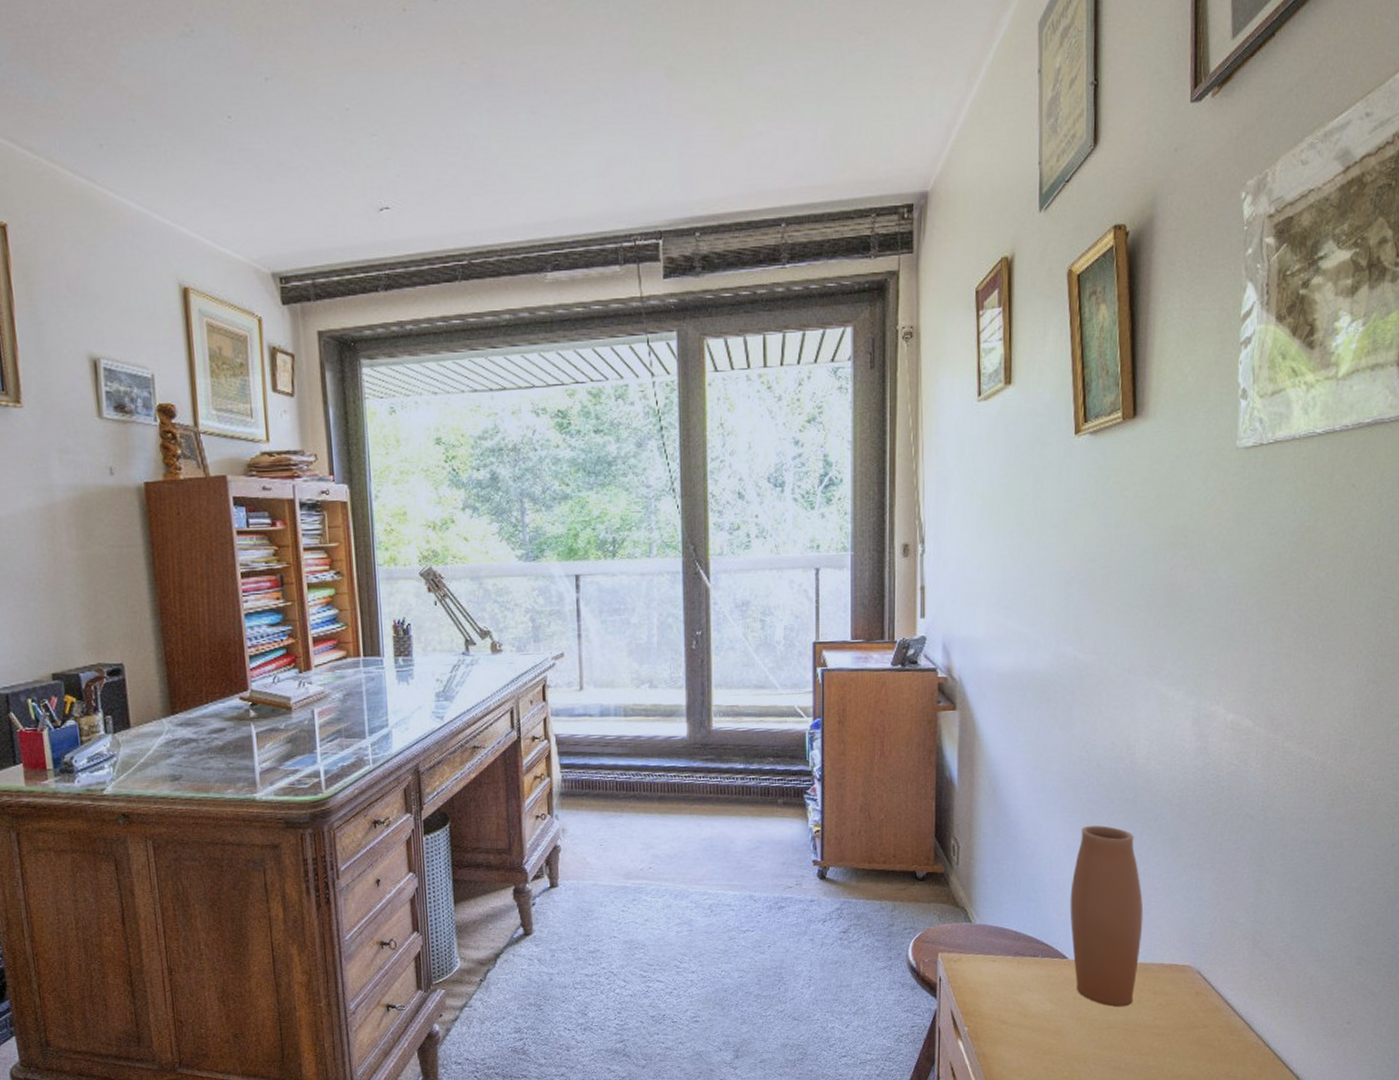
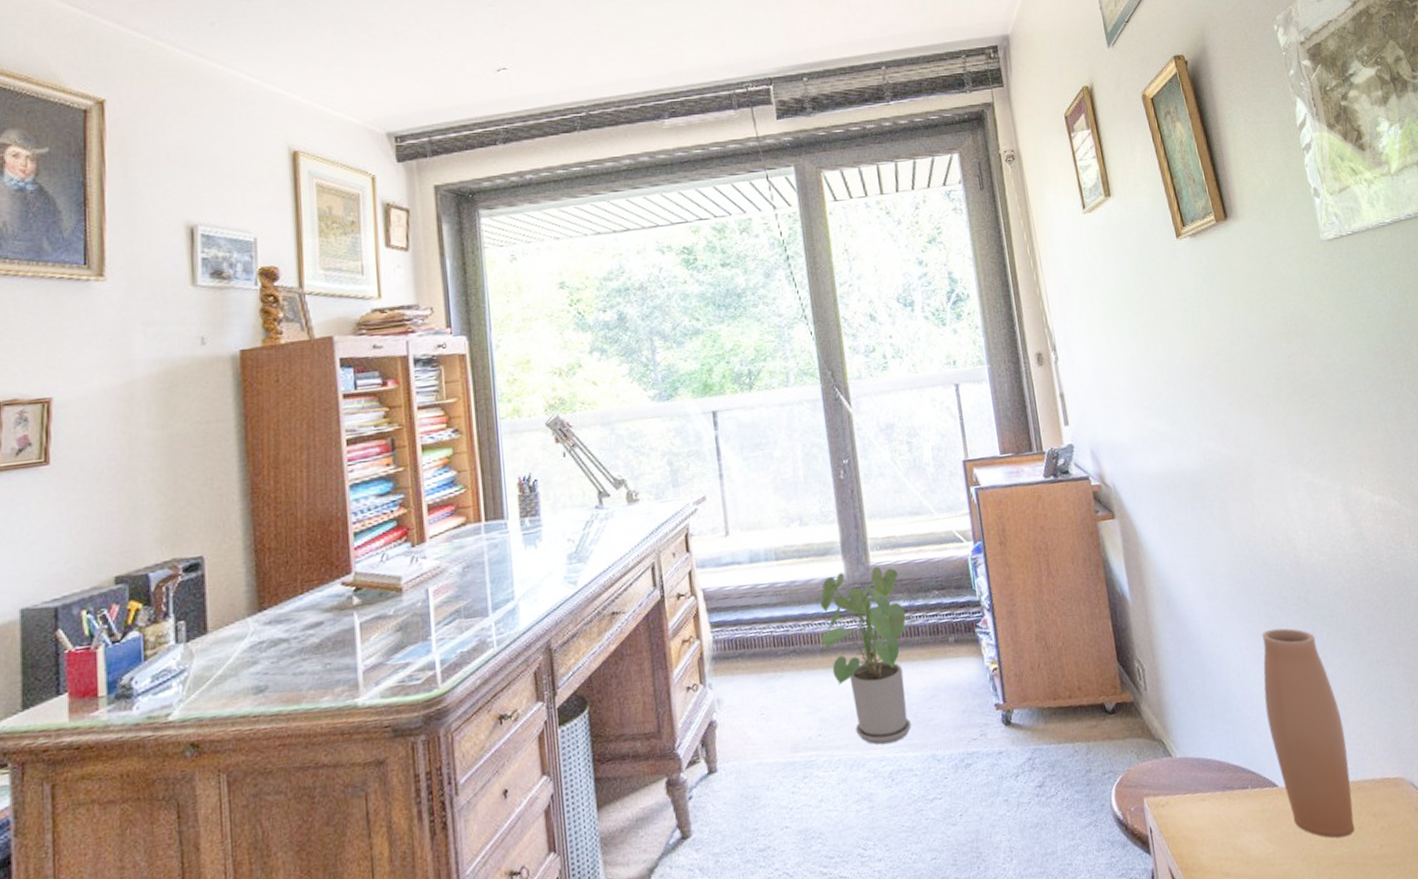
house plant: none [657,730,754,882] -> present [818,566,921,745]

